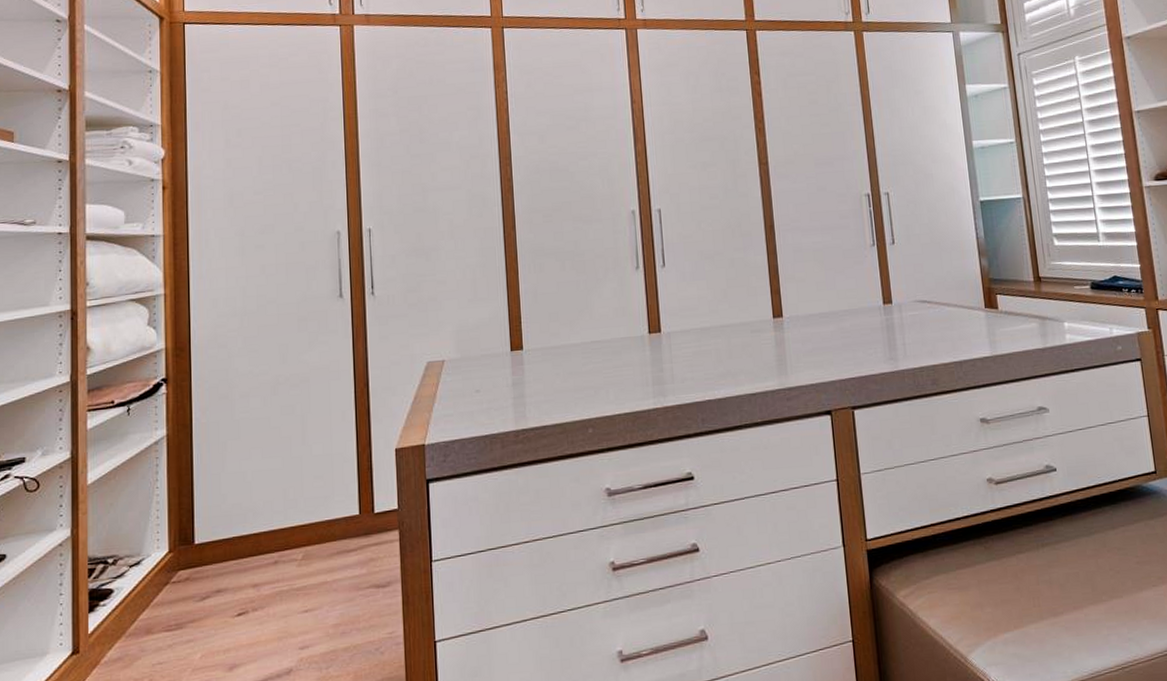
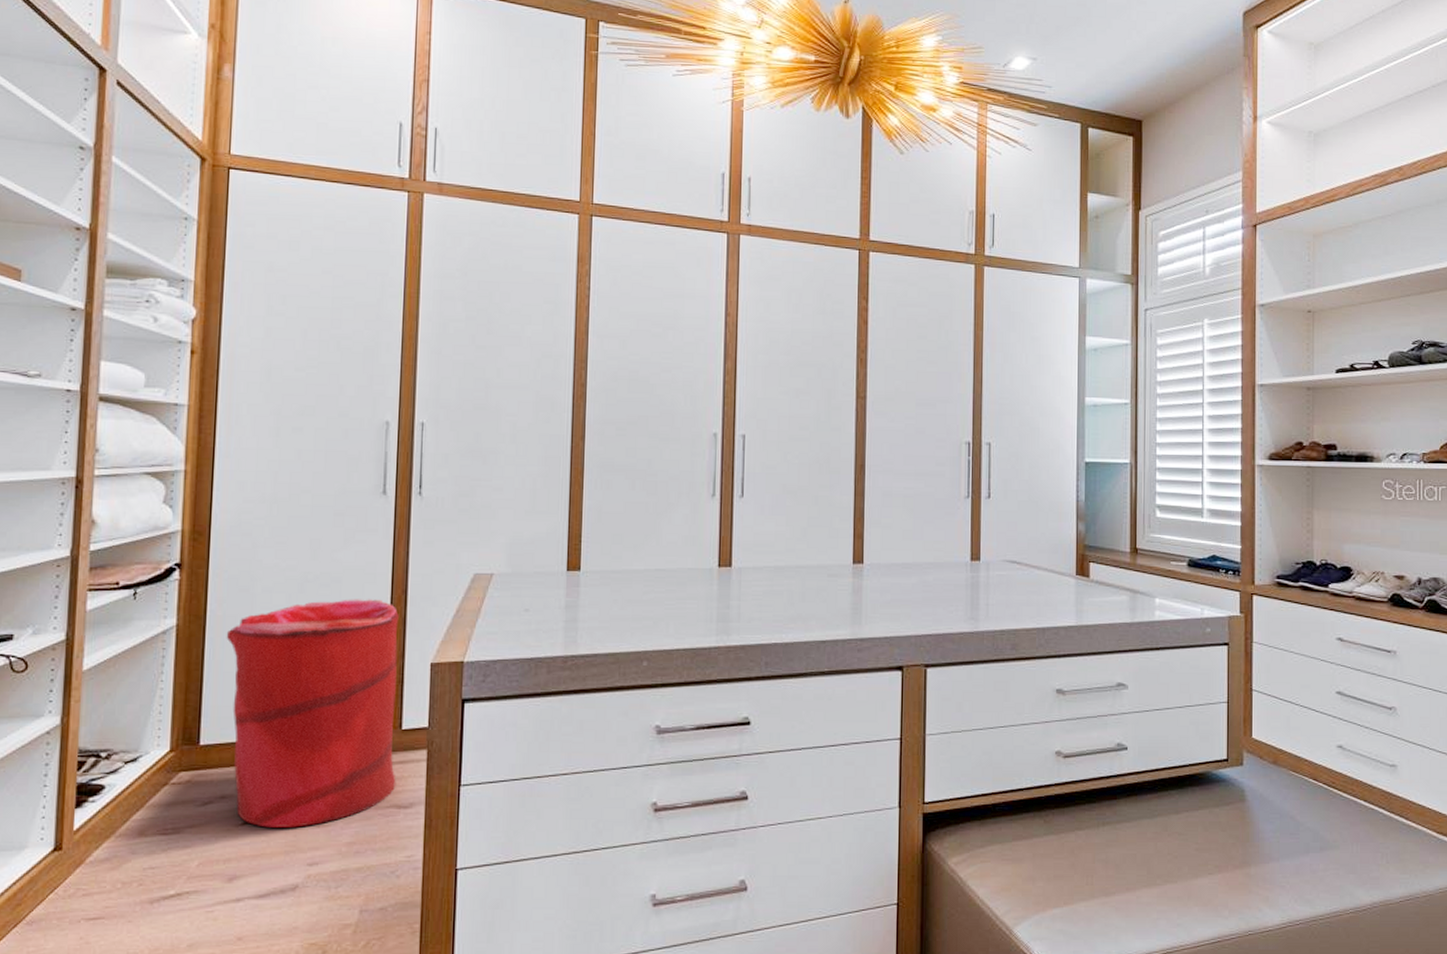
laundry hamper: none [211,394,374,617] -> present [226,599,399,828]

